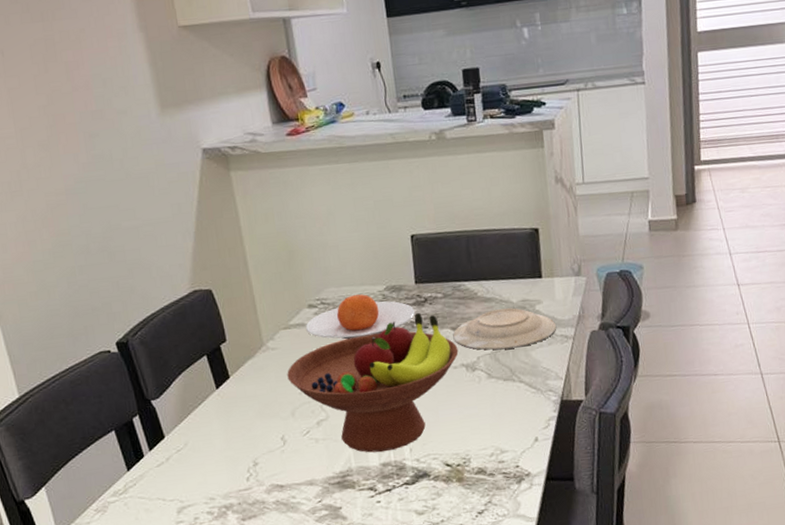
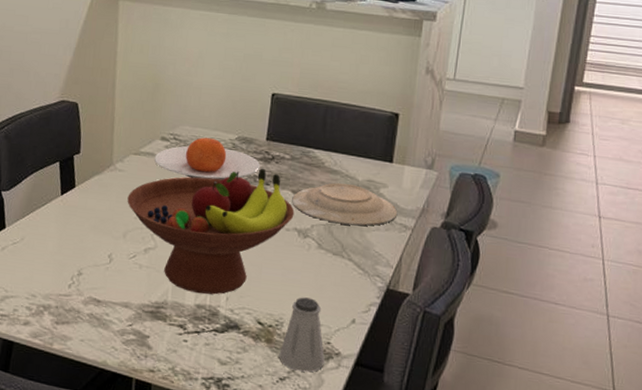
saltshaker: none [472,428,518,501] -> present [279,297,325,372]

